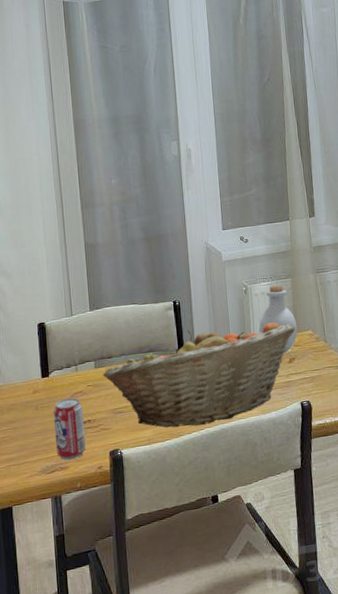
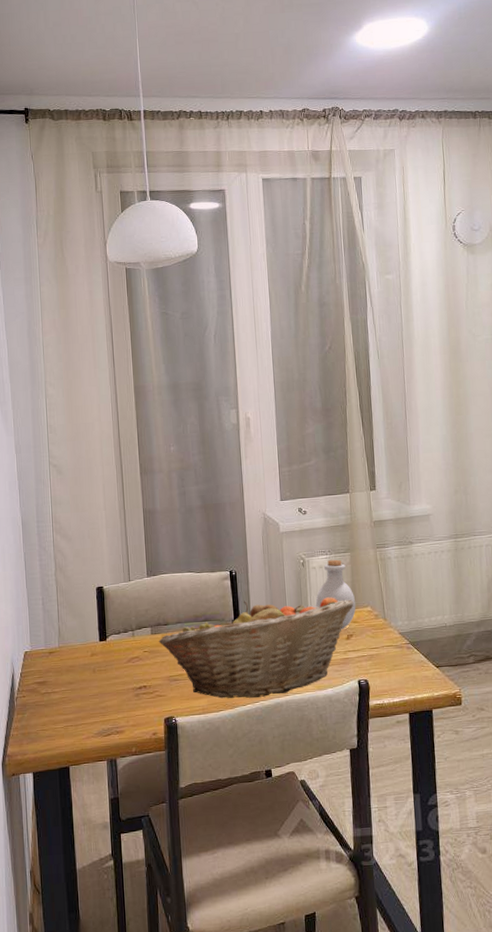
beverage can: present [53,397,86,461] -> none [110,662,141,725]

